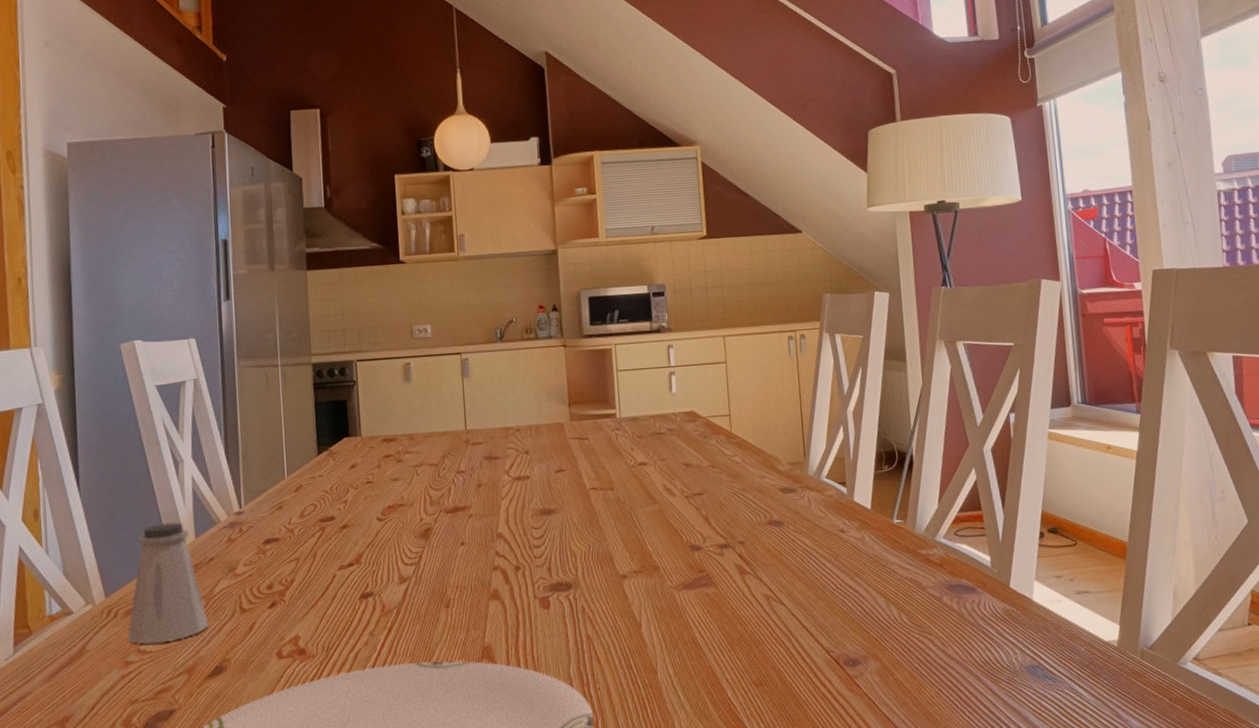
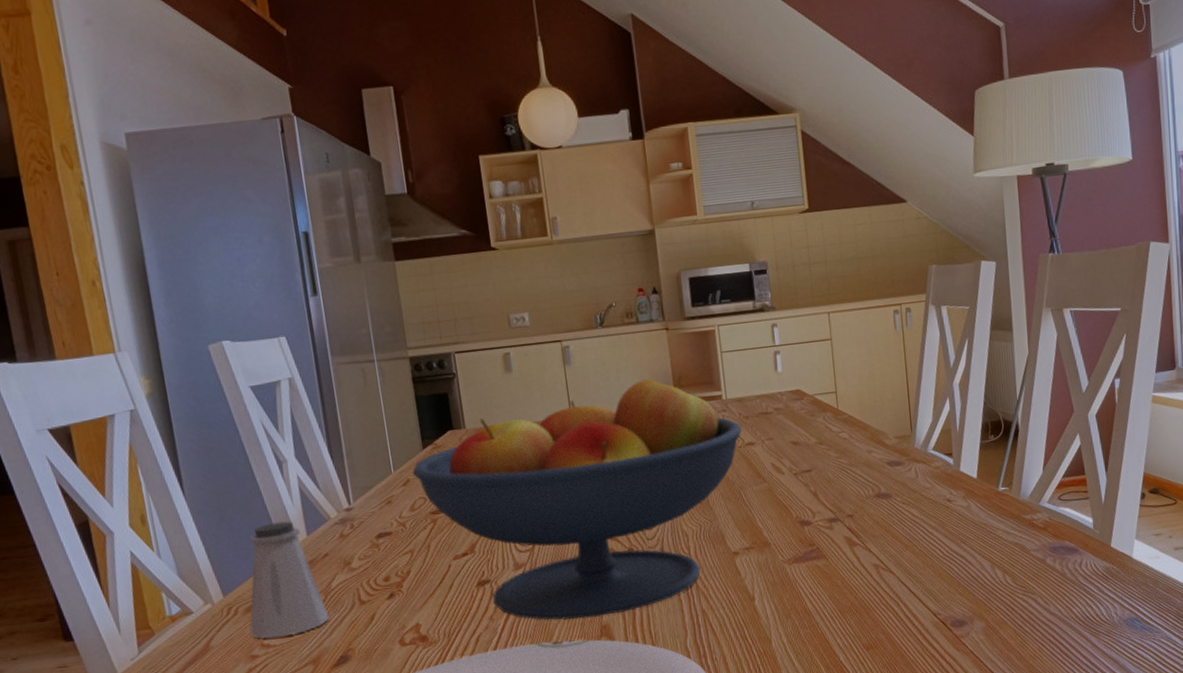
fruit bowl: none [305,391,635,639] -> present [412,374,742,620]

